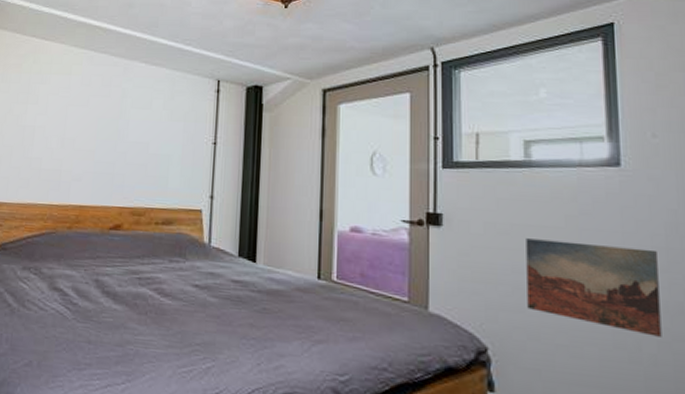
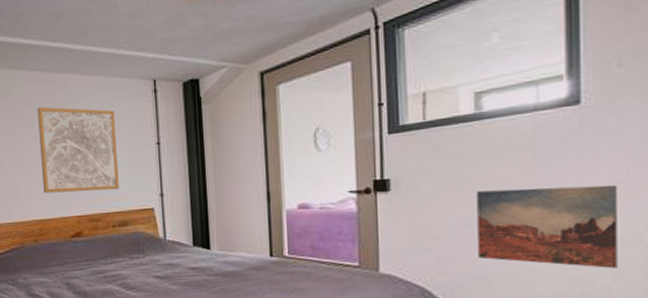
wall art: none [87,88,174,185] -> present [37,106,119,194]

